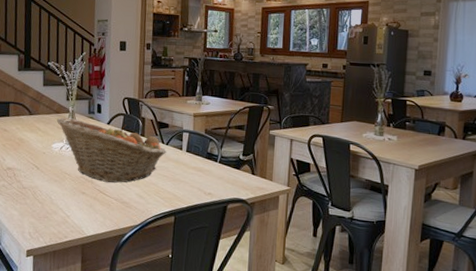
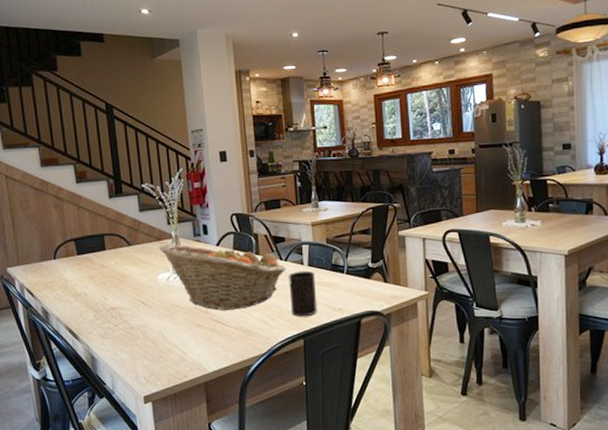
cup: none [166,155,191,197] -> present [289,270,318,317]

